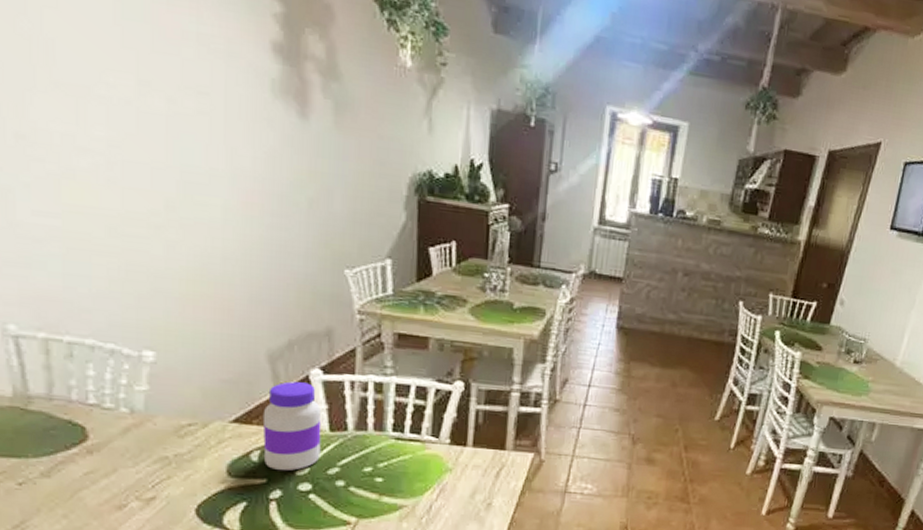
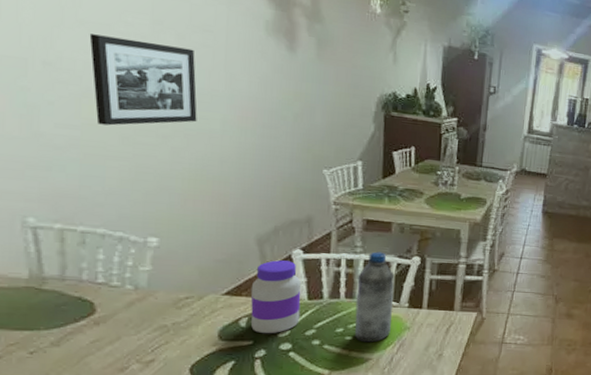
picture frame: none [66,98,194,213] -> present [89,34,197,126]
water bottle: none [385,374,433,486] -> present [354,252,395,343]

